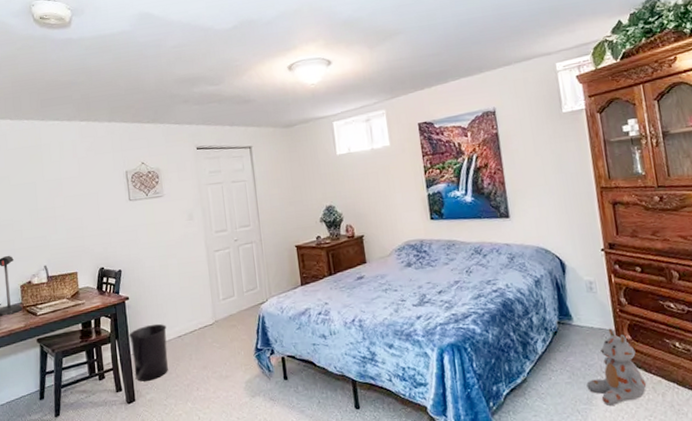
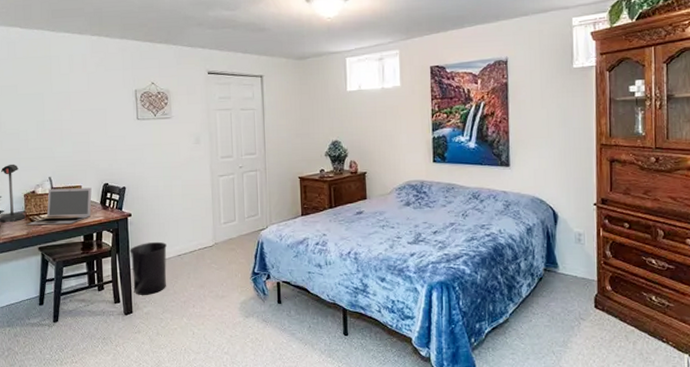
laptop: none [22,273,88,318] -> present [25,187,92,226]
stuffed bear: present [586,328,647,406] -> none [564,278,620,349]

